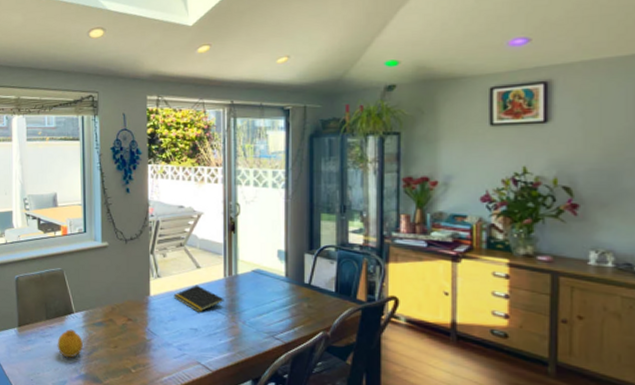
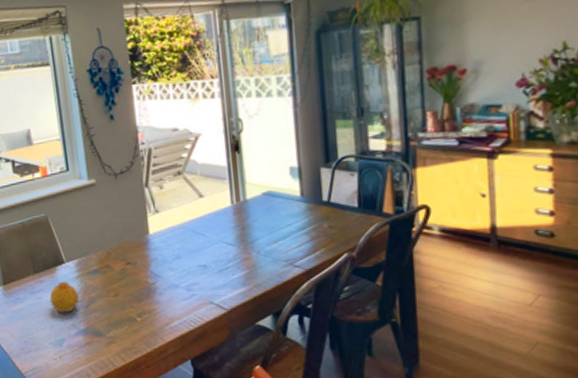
notepad: present [173,285,224,312] -> none [175,216,234,246]

